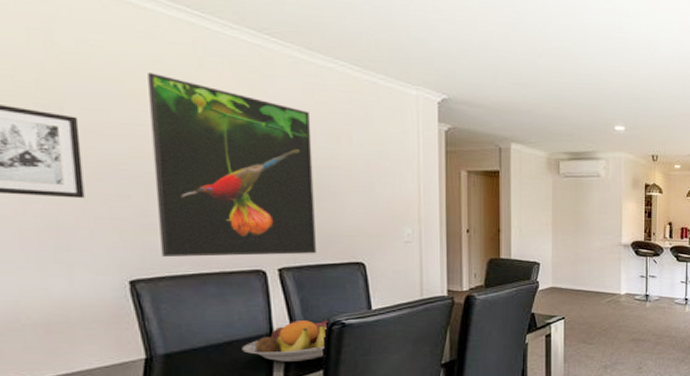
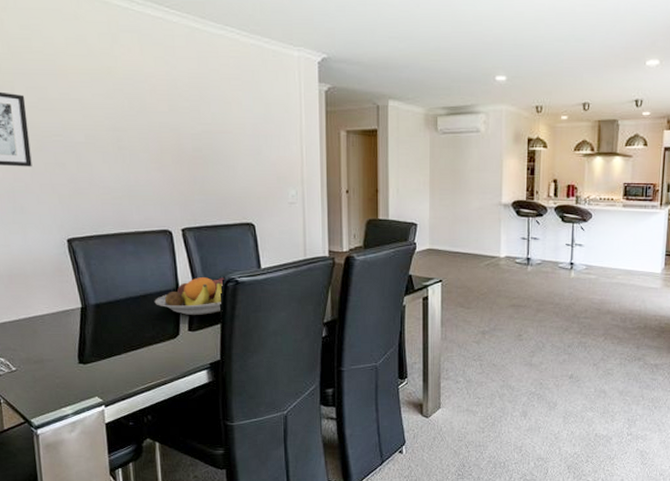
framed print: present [148,73,316,258] -> none [74,51,213,219]

